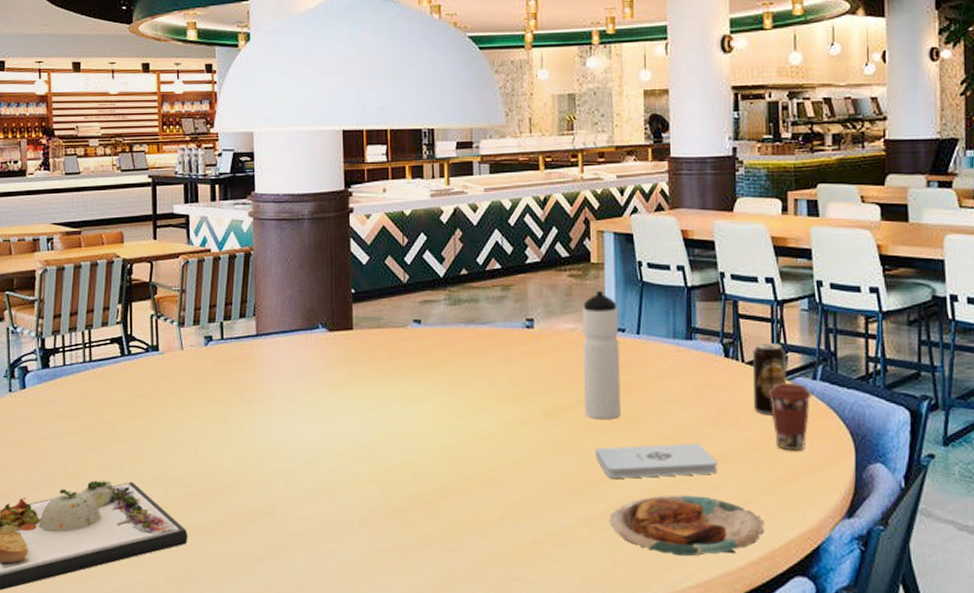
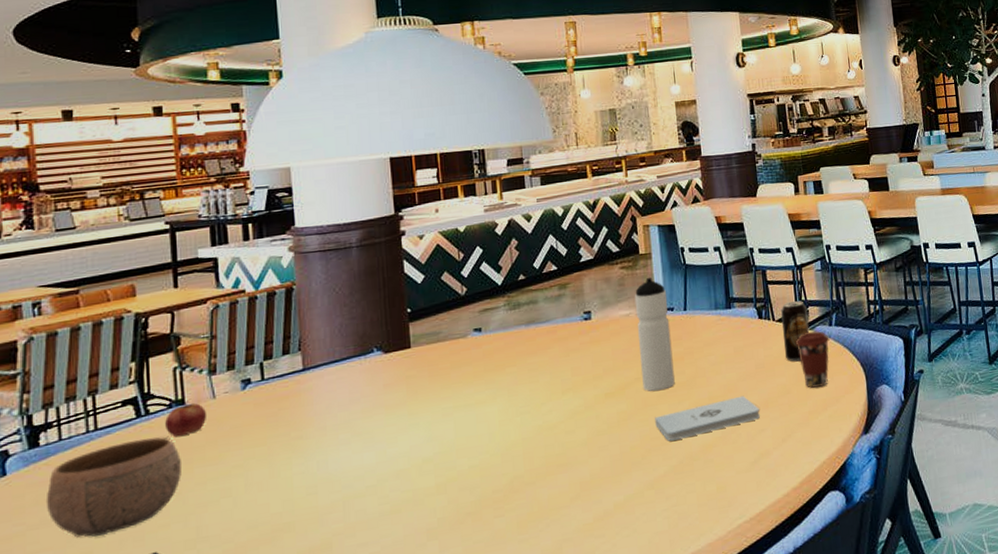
bowl: none [53,376,154,457] -> present [45,437,182,538]
apple: none [143,348,176,379] -> present [165,400,207,437]
plate: present [610,495,765,557] -> none [671,440,802,498]

